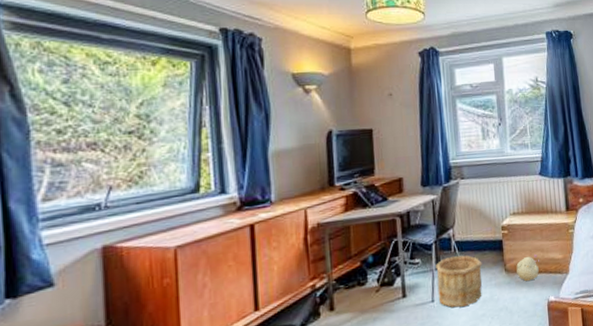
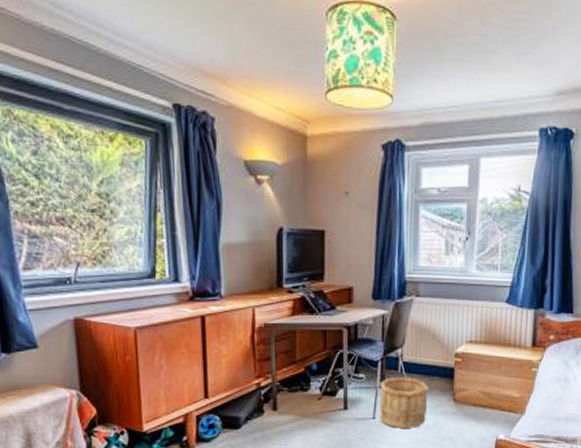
plush toy: present [516,253,540,282] -> none [466,387,494,415]

